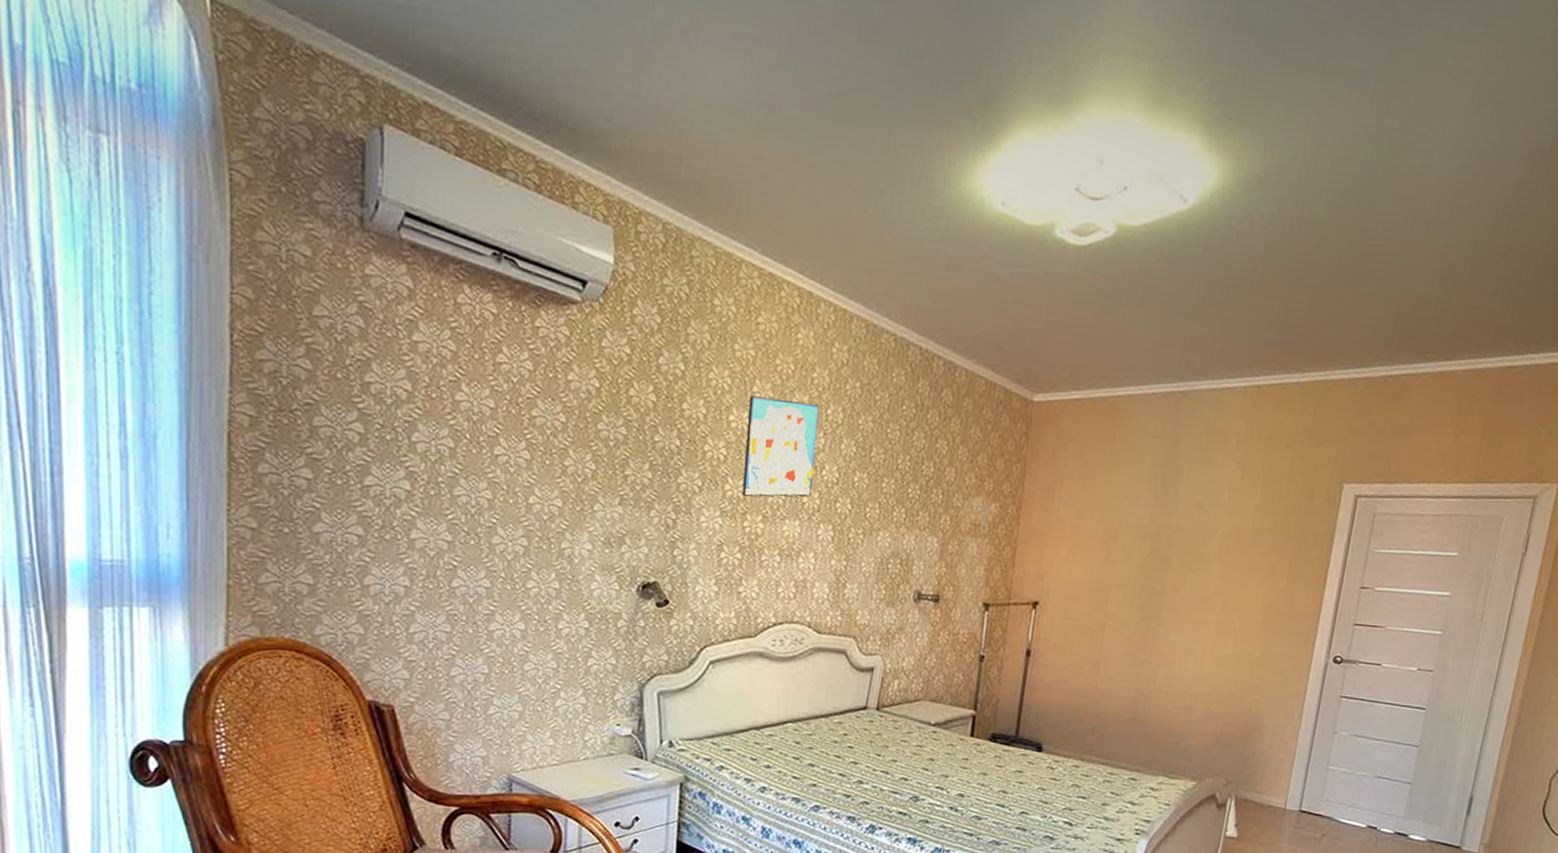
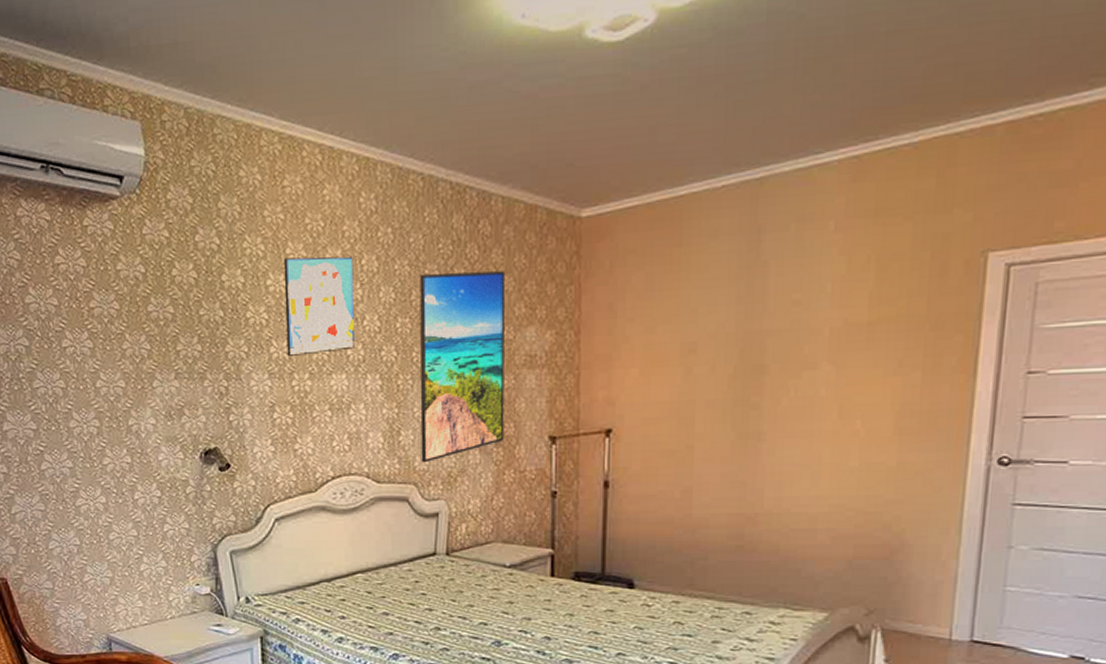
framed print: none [863,432,962,618] -> present [419,271,506,463]

